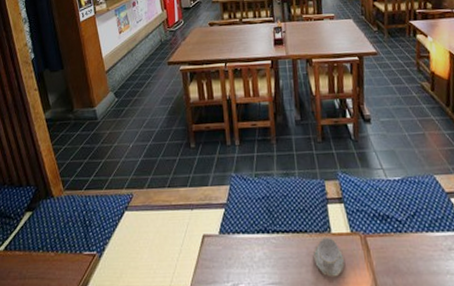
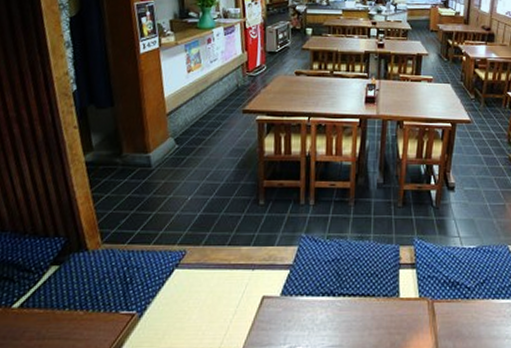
teacup: present [314,236,344,277] -> none [379,301,408,341]

